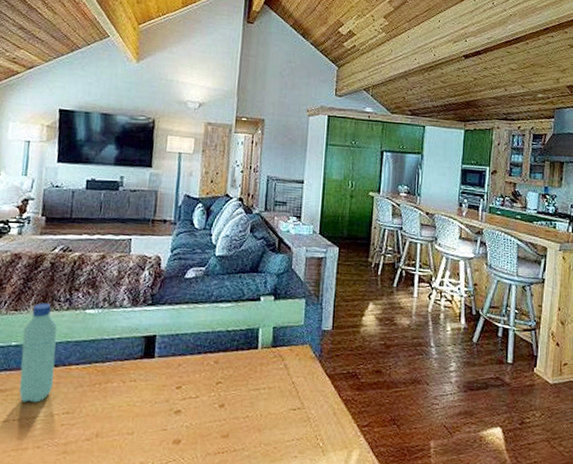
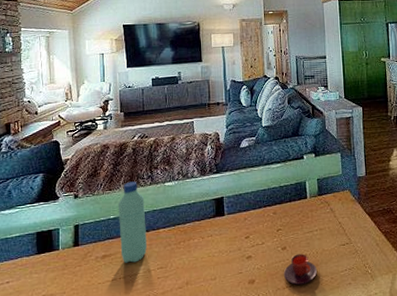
teacup: none [216,414,259,451] -> present [283,253,318,285]

